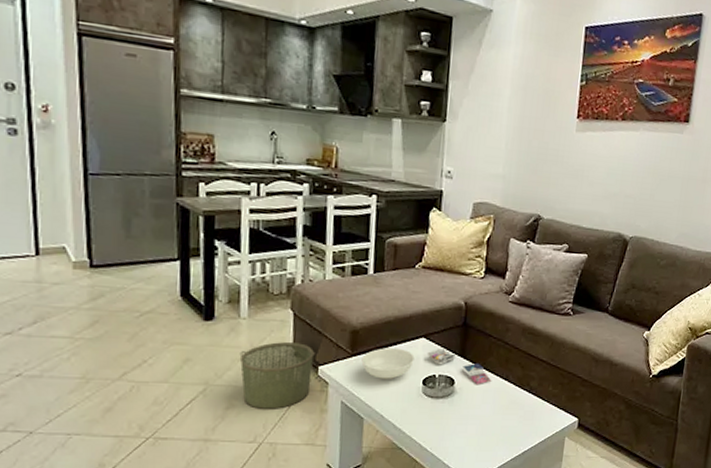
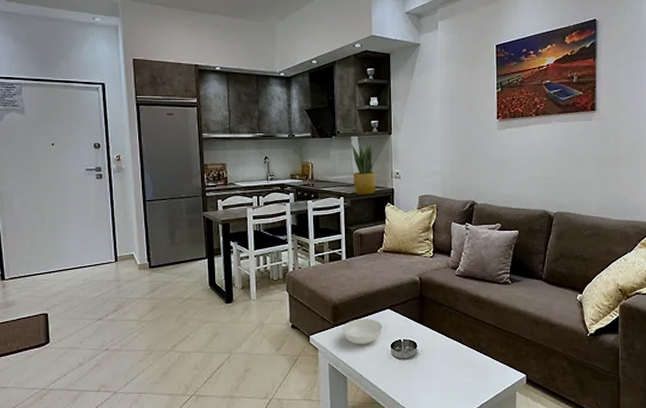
basket: present [239,342,315,409] -> none [252,318,306,371]
planter: none [390,128,424,196] -> present [352,143,376,195]
magazine: present [427,349,492,384] -> none [392,317,448,346]

